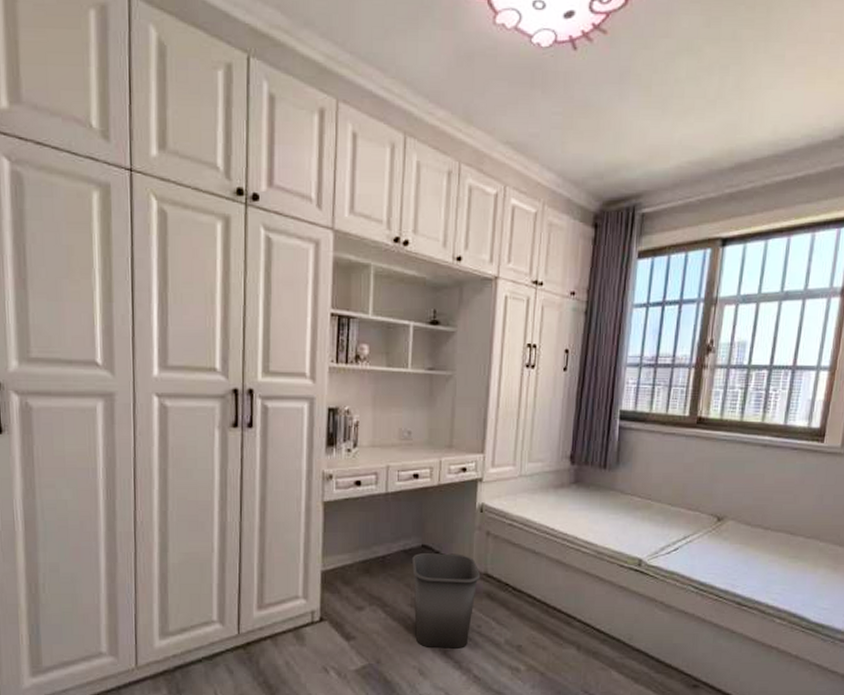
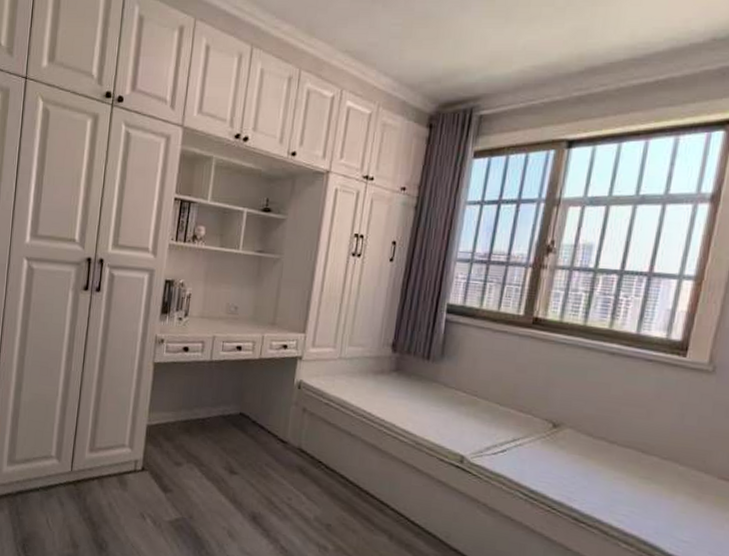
waste bin: present [412,553,481,649] -> none [227,420,295,518]

